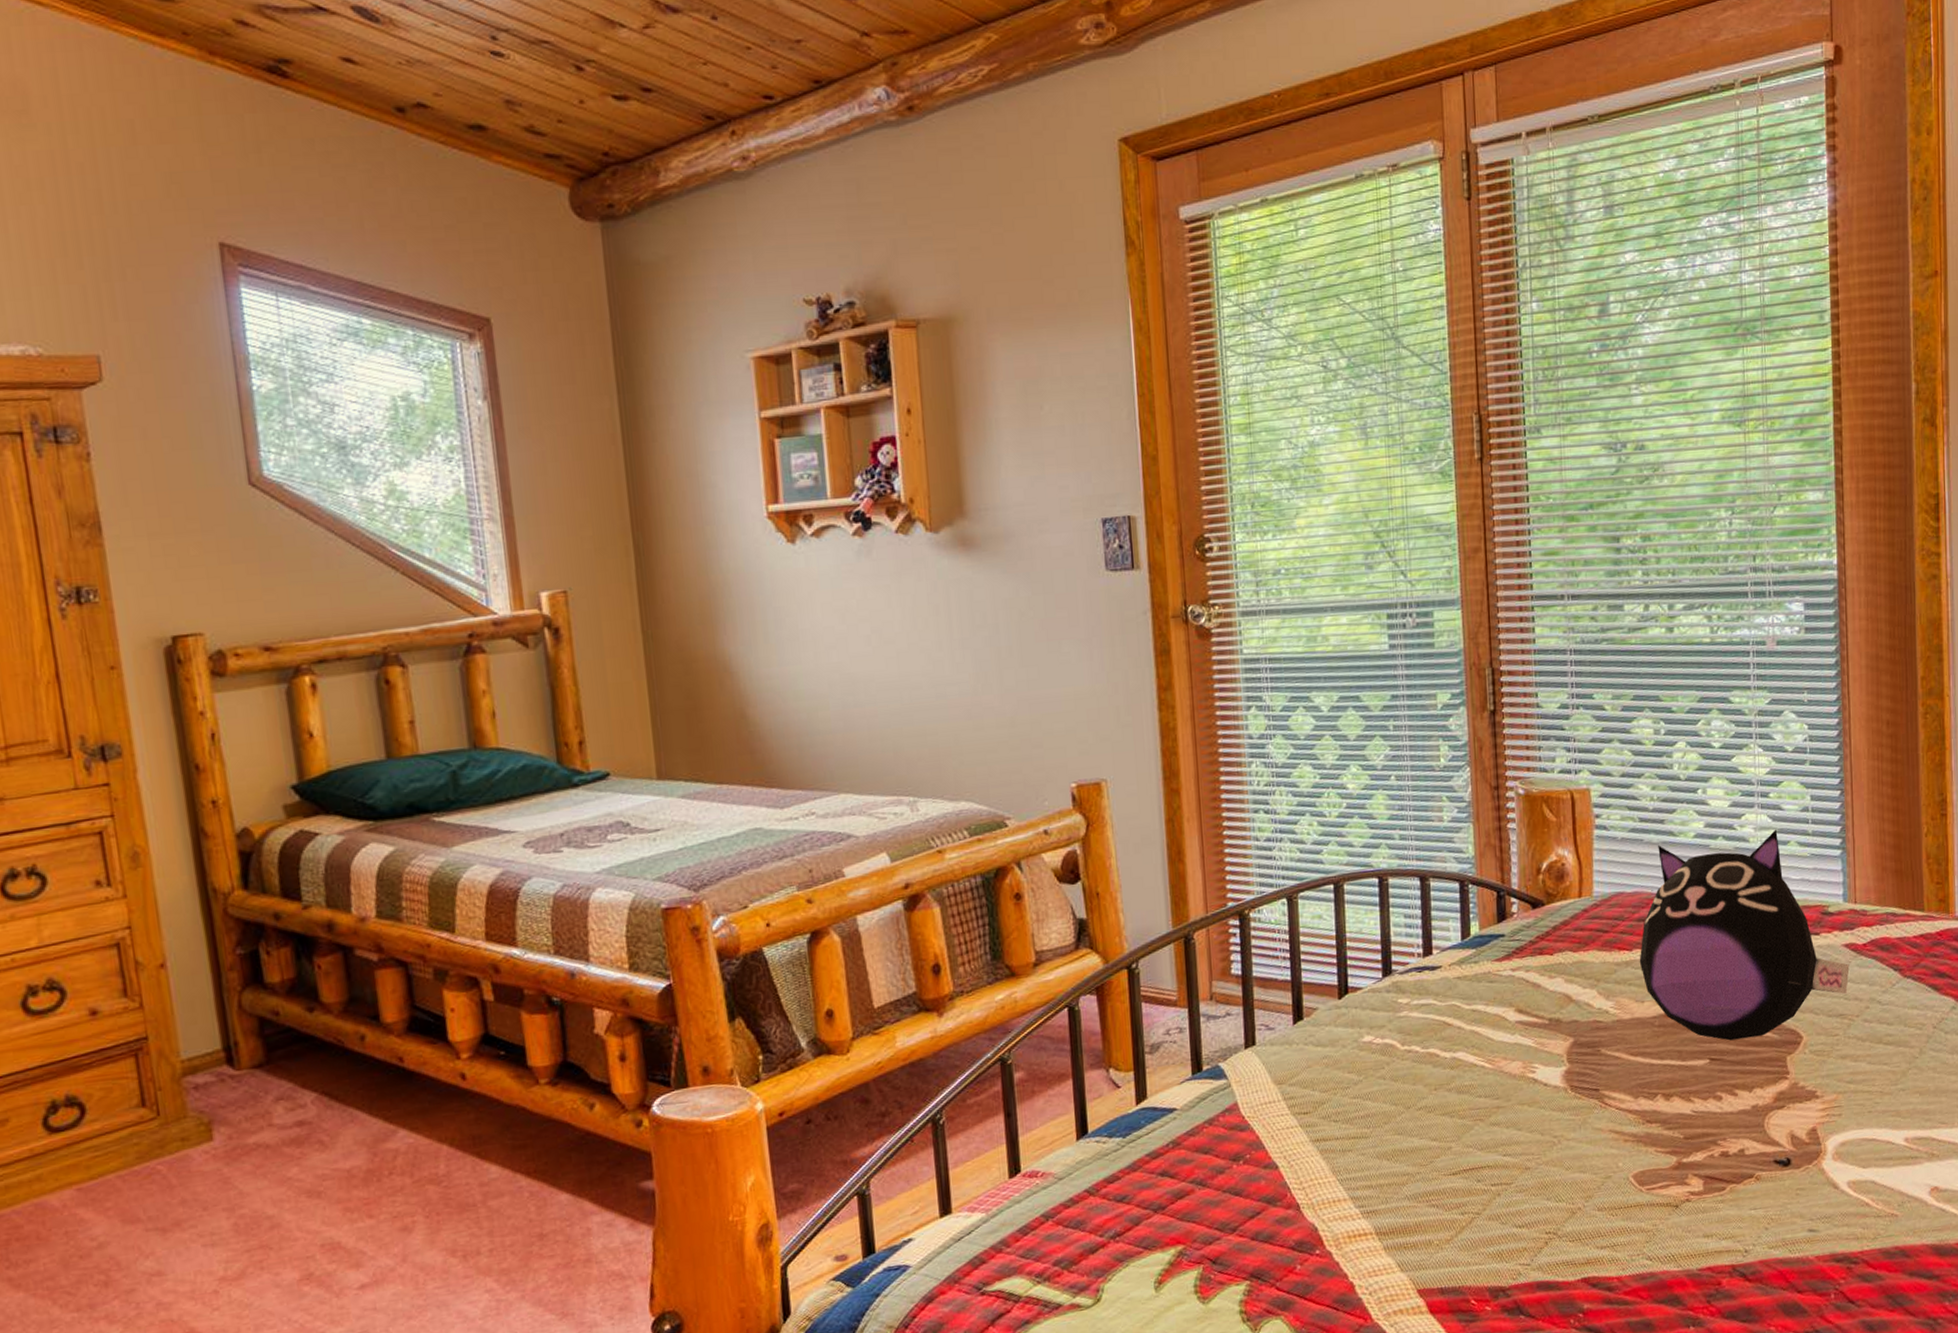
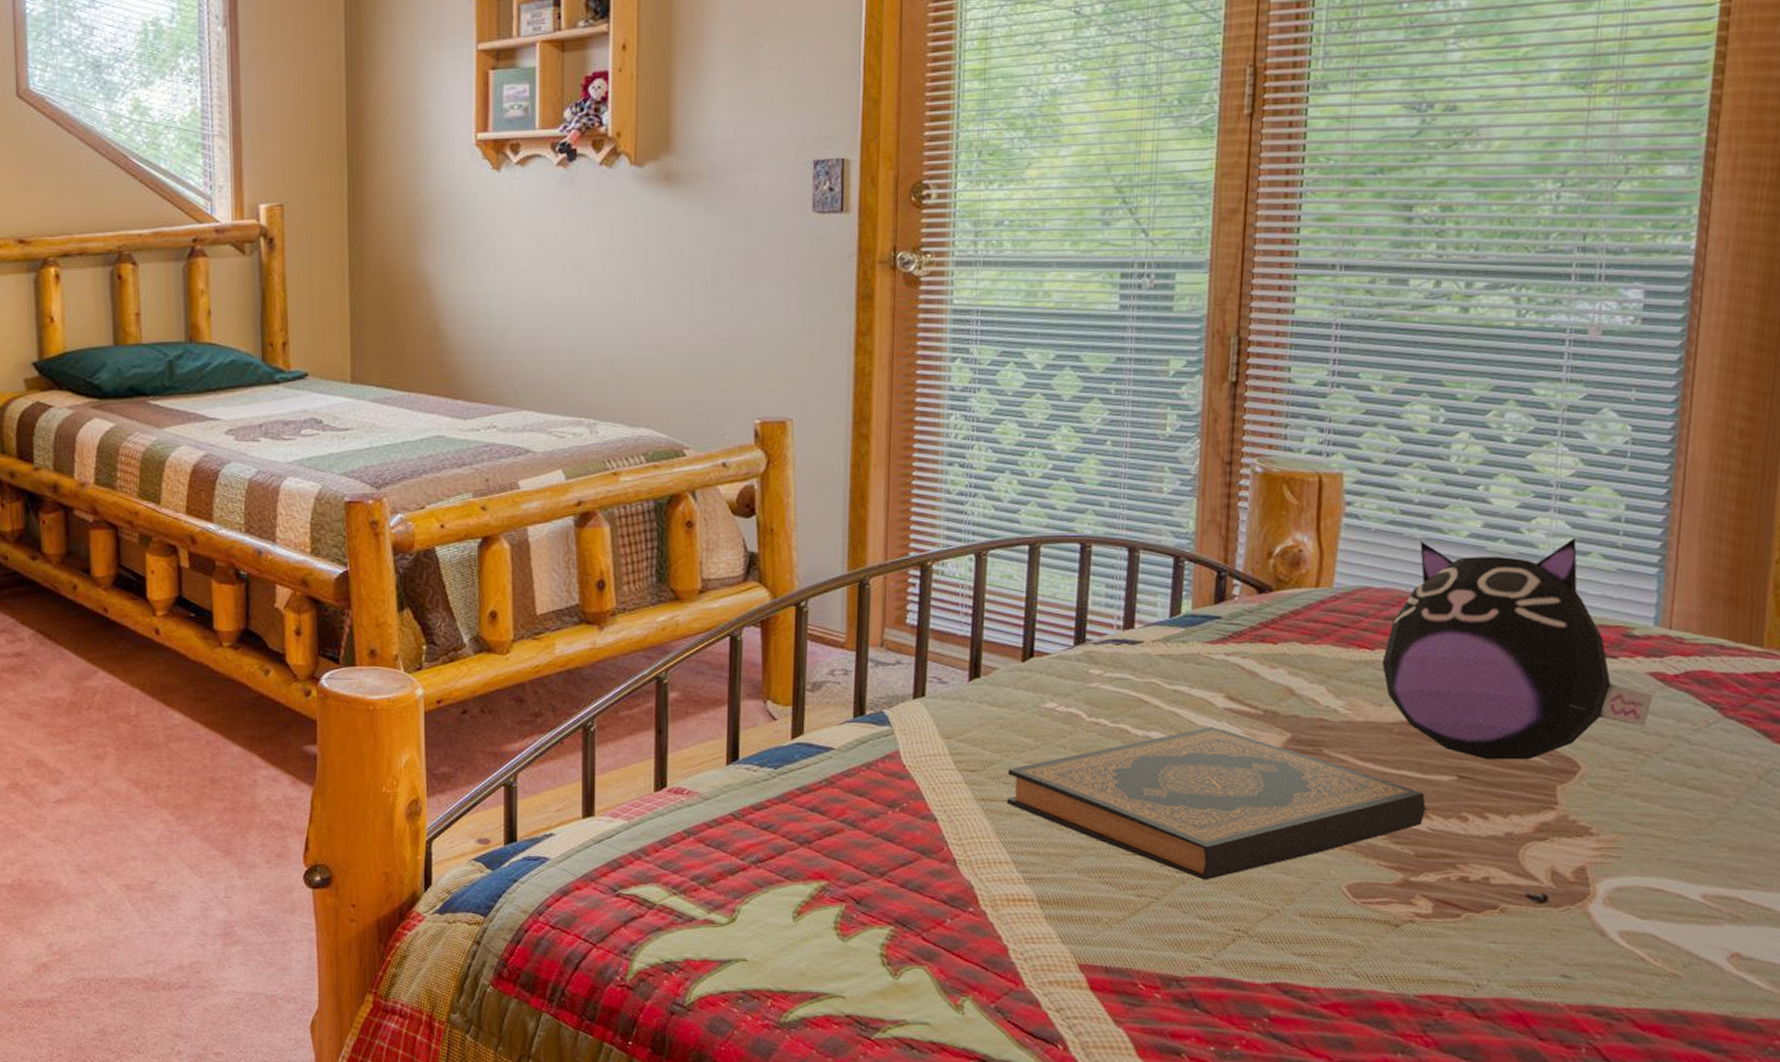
hardback book: none [1336,1041,1688,1190] -> present [1006,727,1426,880]

